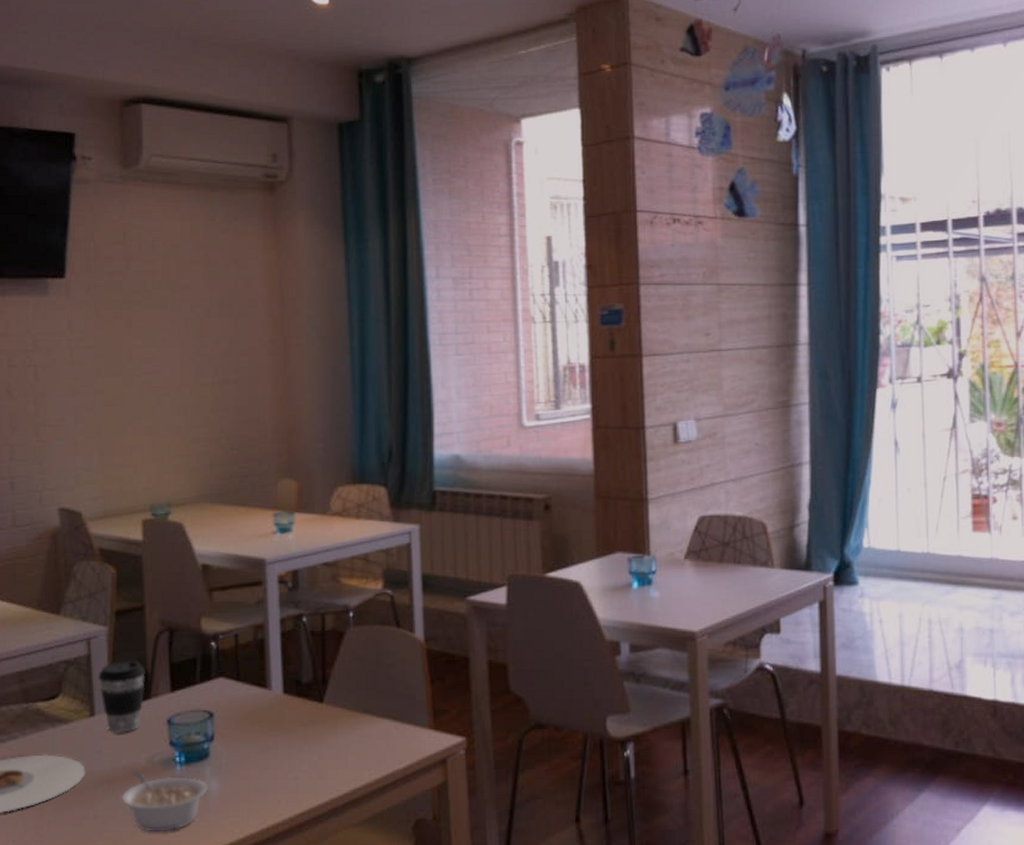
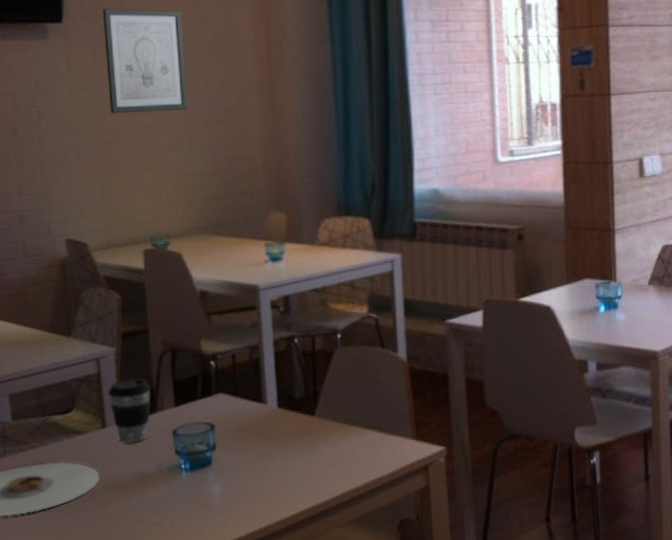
wall art: none [107,263,195,374] -> present [102,8,188,114]
legume: present [121,770,208,832] -> none [133,476,211,531]

